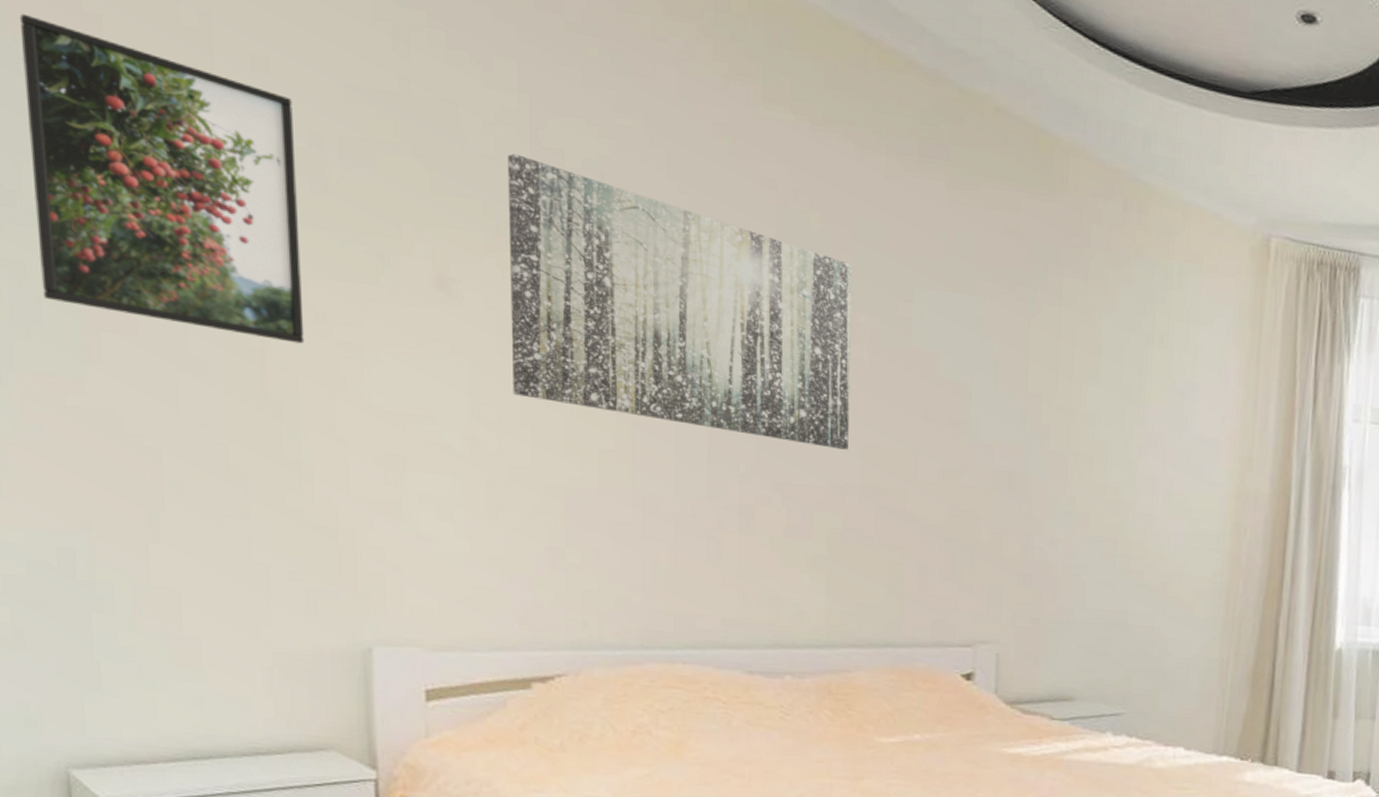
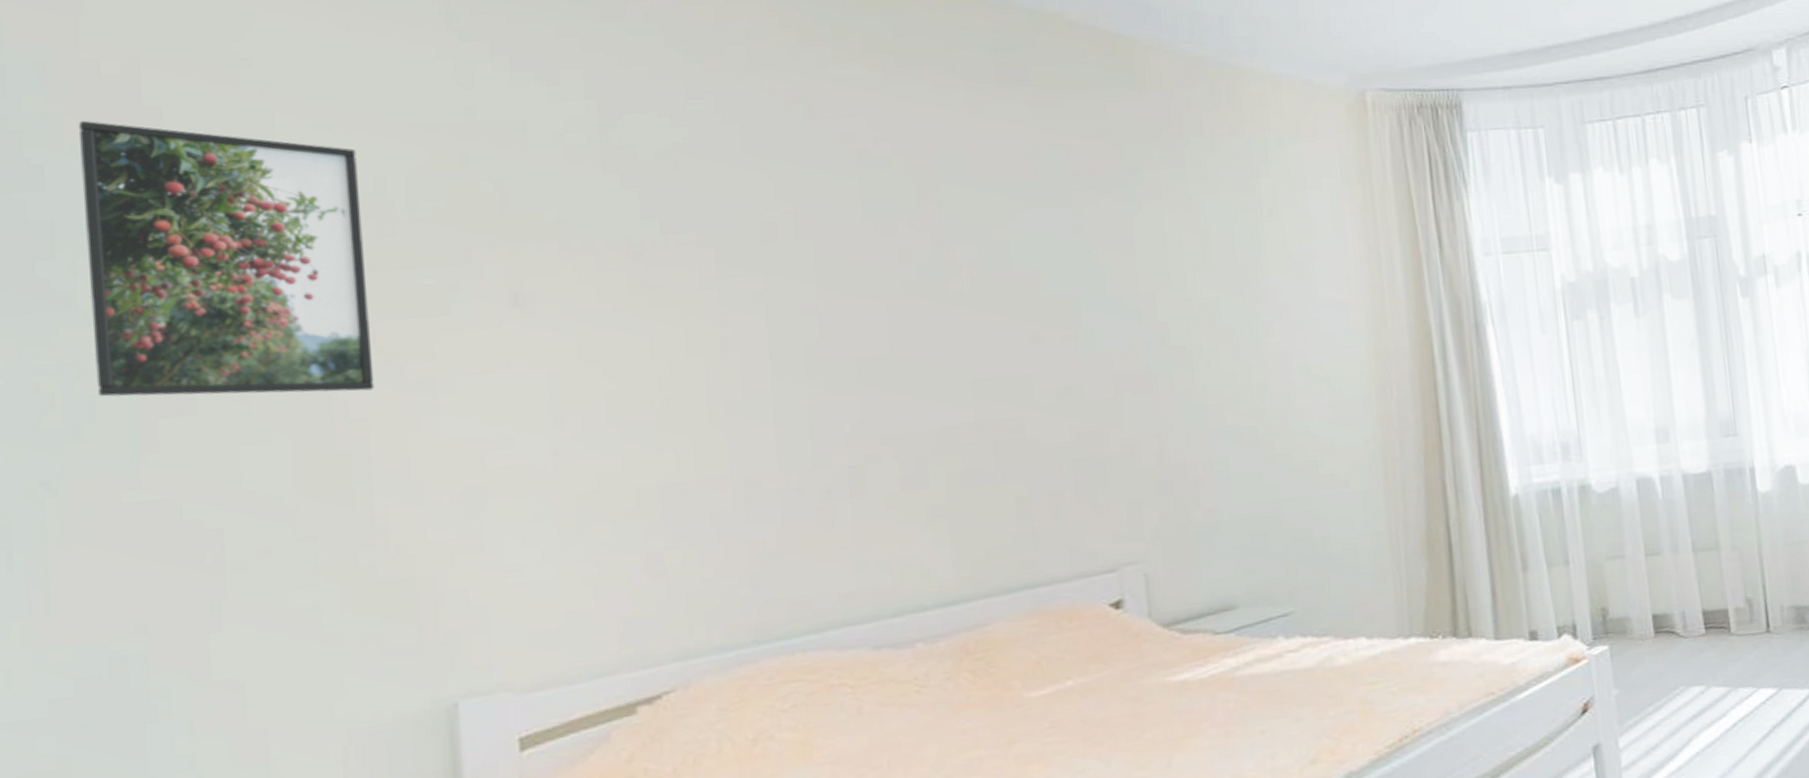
wall art: present [508,154,852,450] -> none [578,159,958,400]

